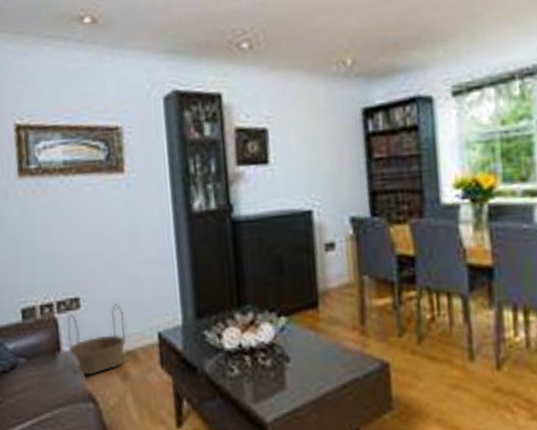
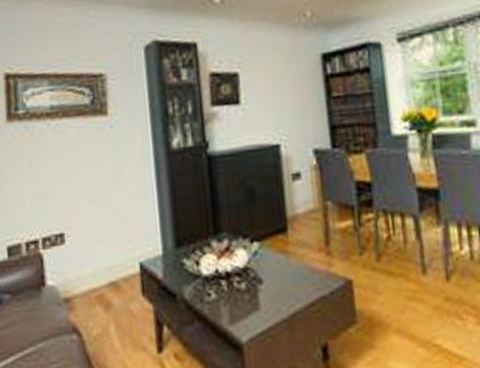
basket: present [67,304,126,375] -> none [52,237,109,308]

